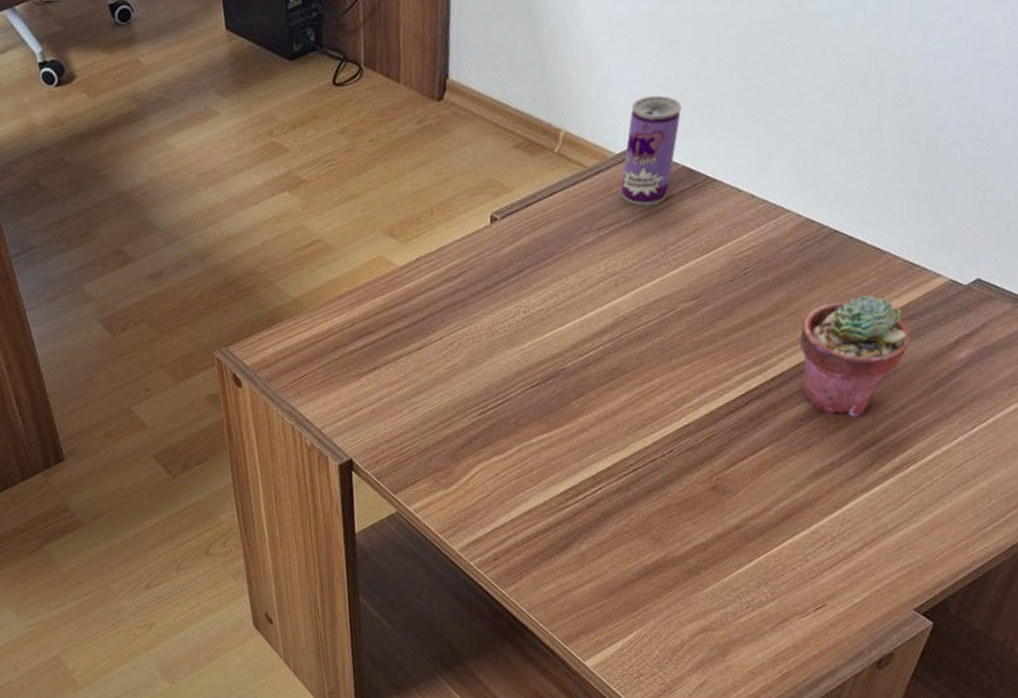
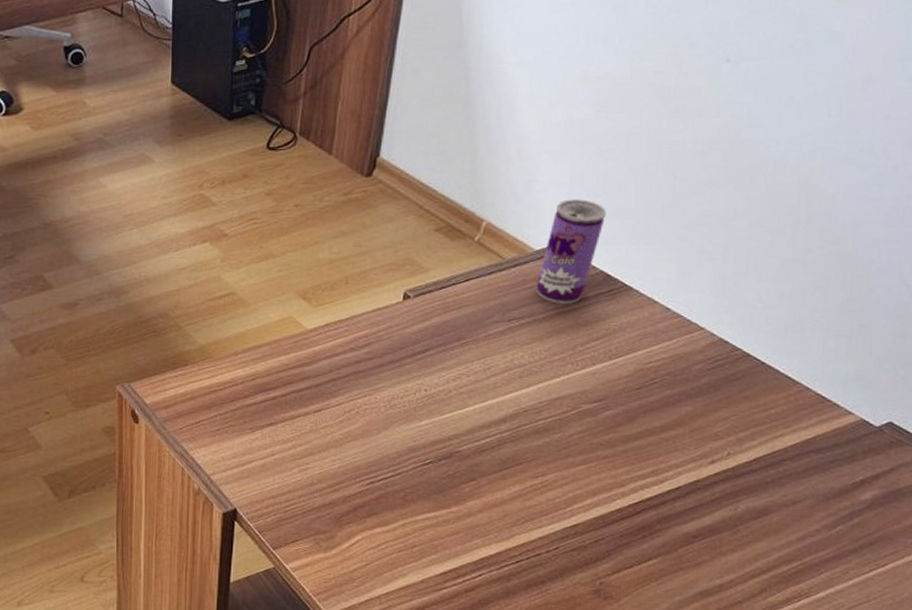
potted succulent: present [800,294,911,417] -> none [699,421,815,542]

